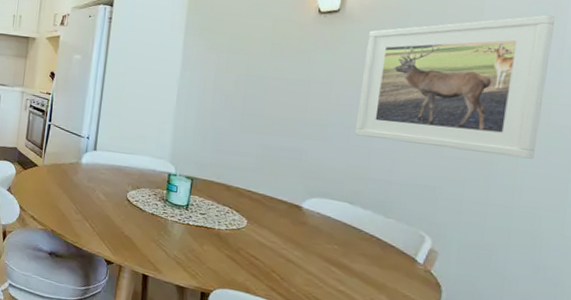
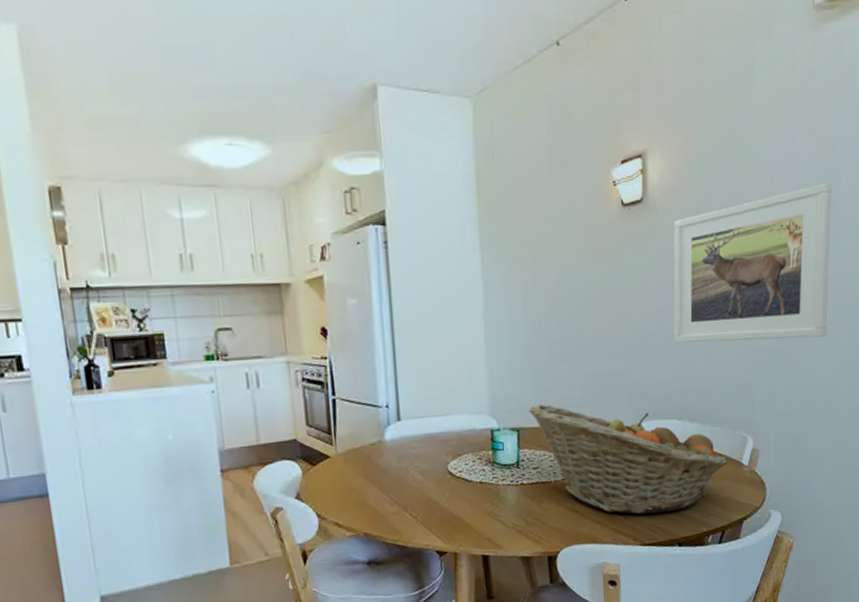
fruit basket: none [204,162,400,288] -> present [529,404,728,515]

